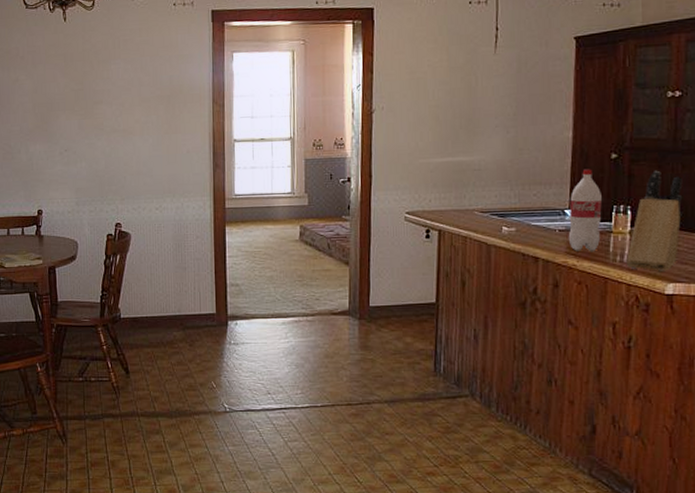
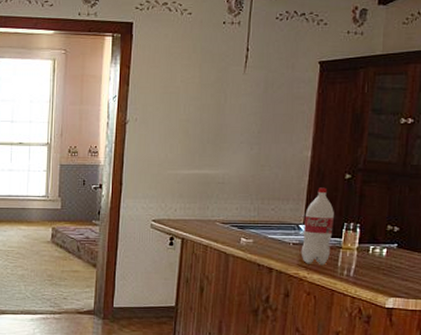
knife block: present [627,170,683,271] -> none [353,192,409,286]

